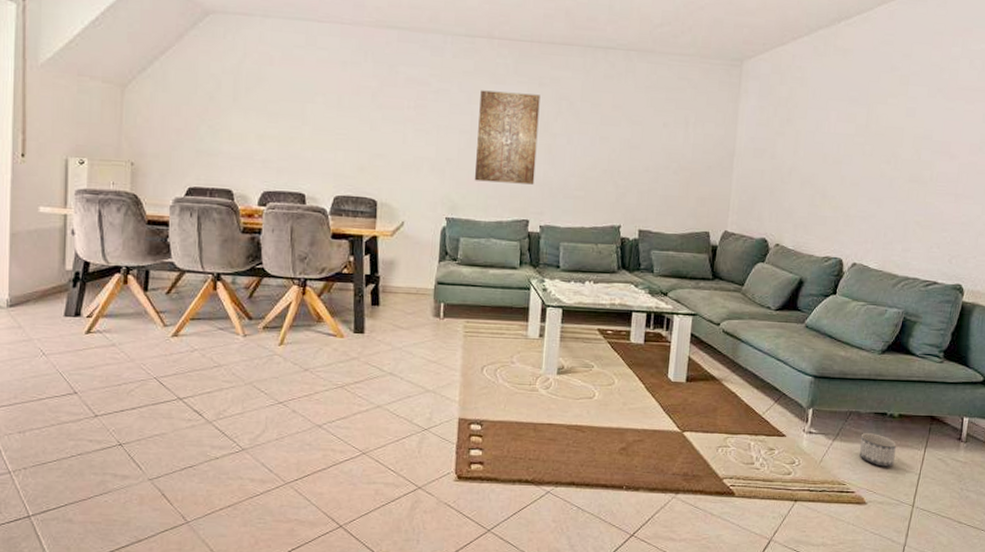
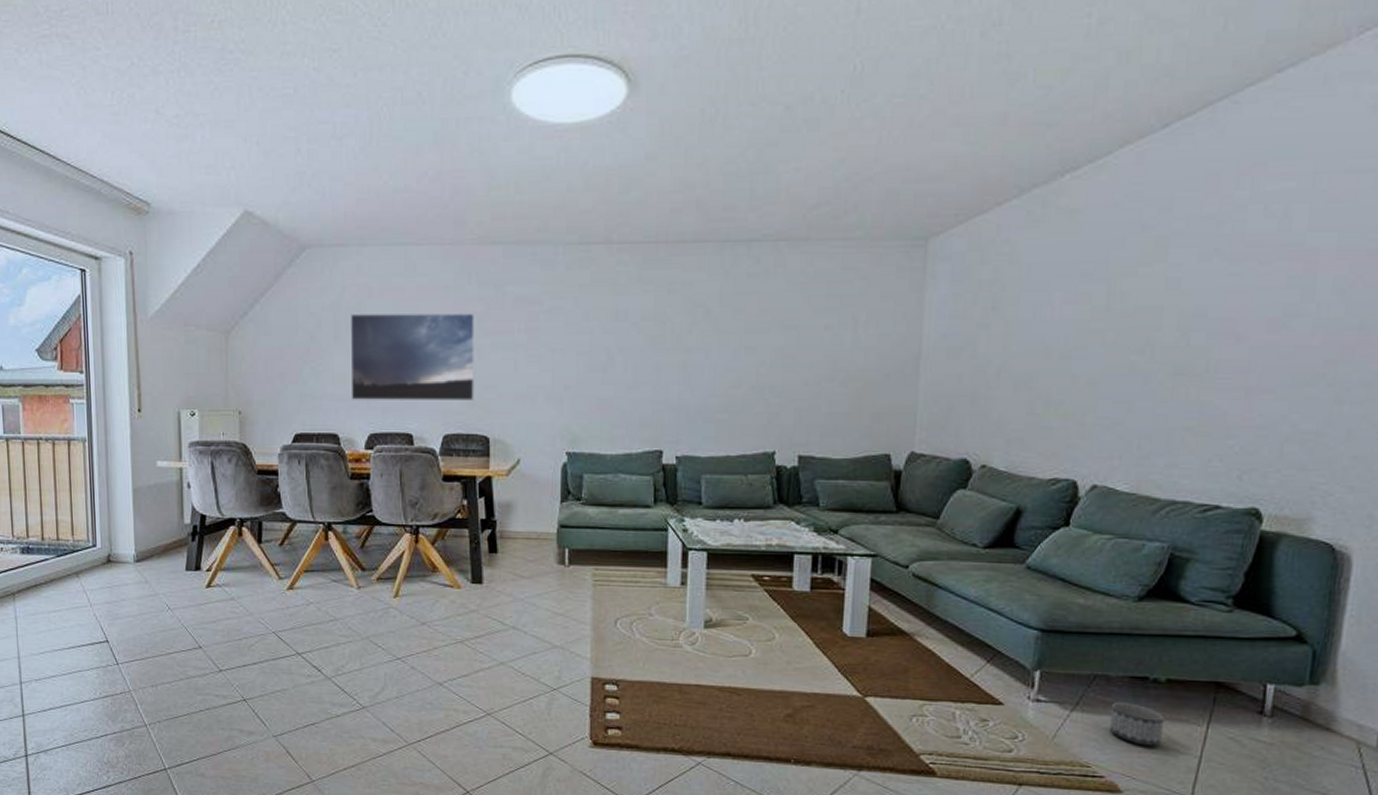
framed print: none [246,79,369,167] -> present [350,313,475,400]
wall art: present [475,90,540,185] -> none [598,304,670,409]

